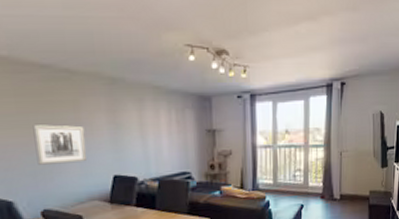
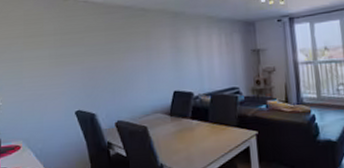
wall art: present [32,125,88,165] -> none [115,51,154,83]

